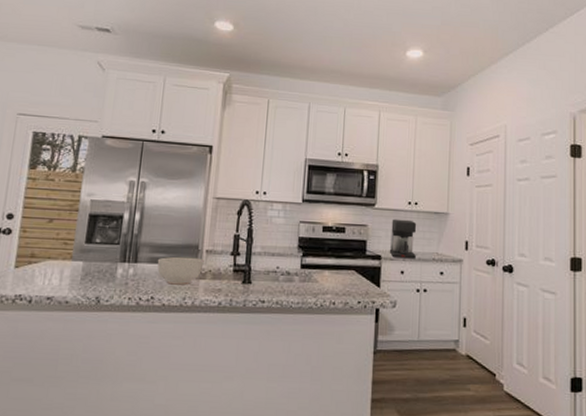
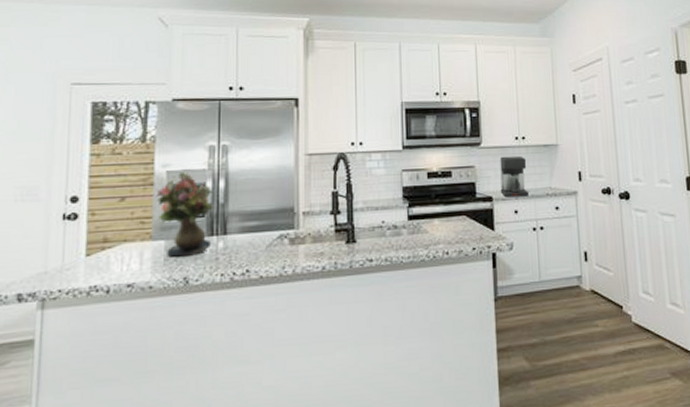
bouquet: none [79,201,129,279] -> present [156,171,214,258]
bowl: present [157,256,204,285] -> none [249,221,302,254]

